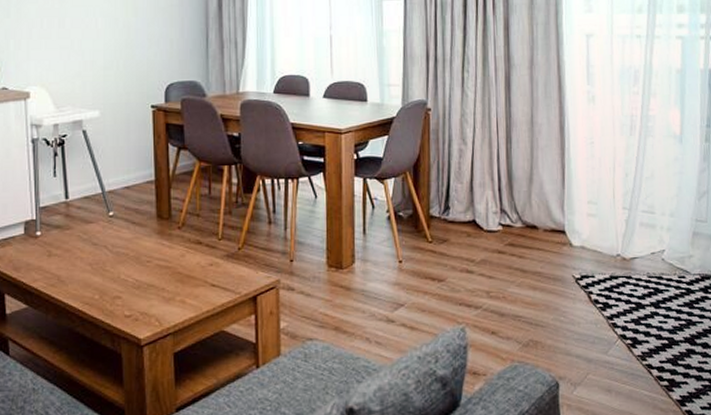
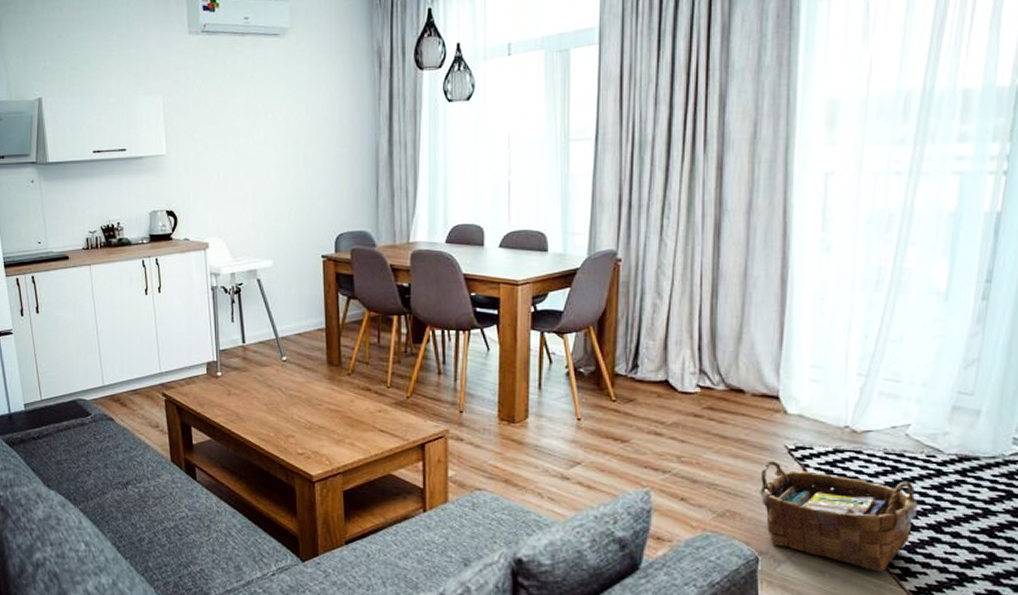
woven basket: none [555,290,676,386] -> present [760,461,918,573]

